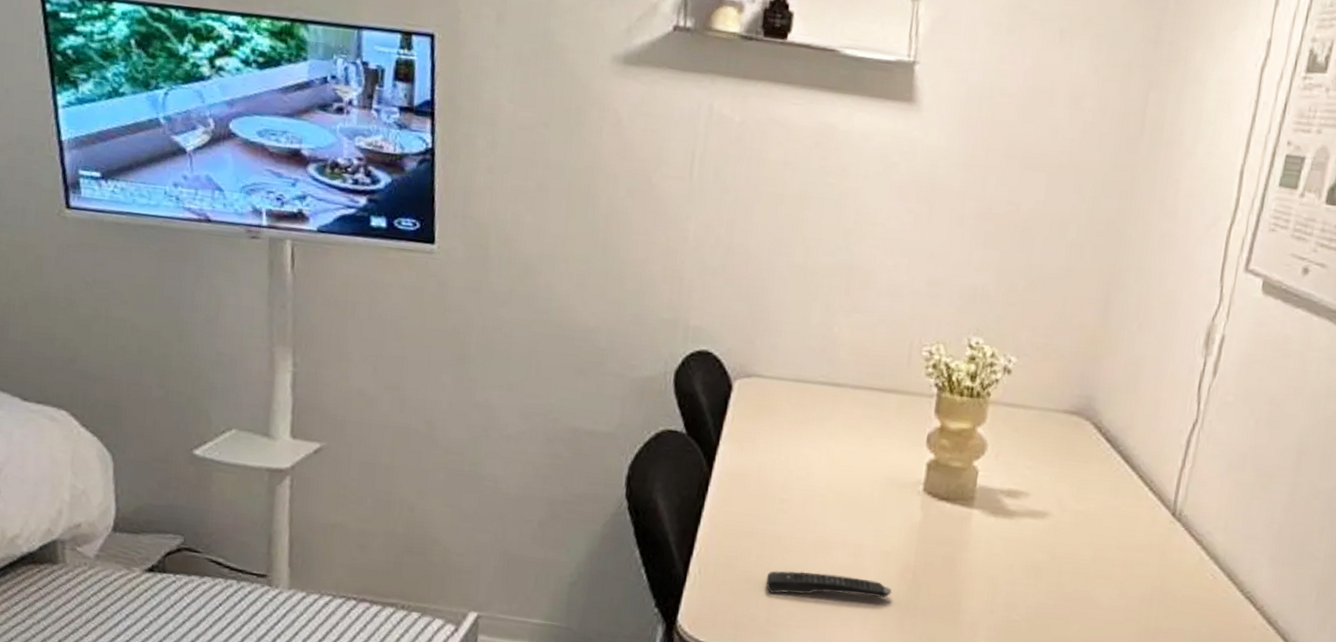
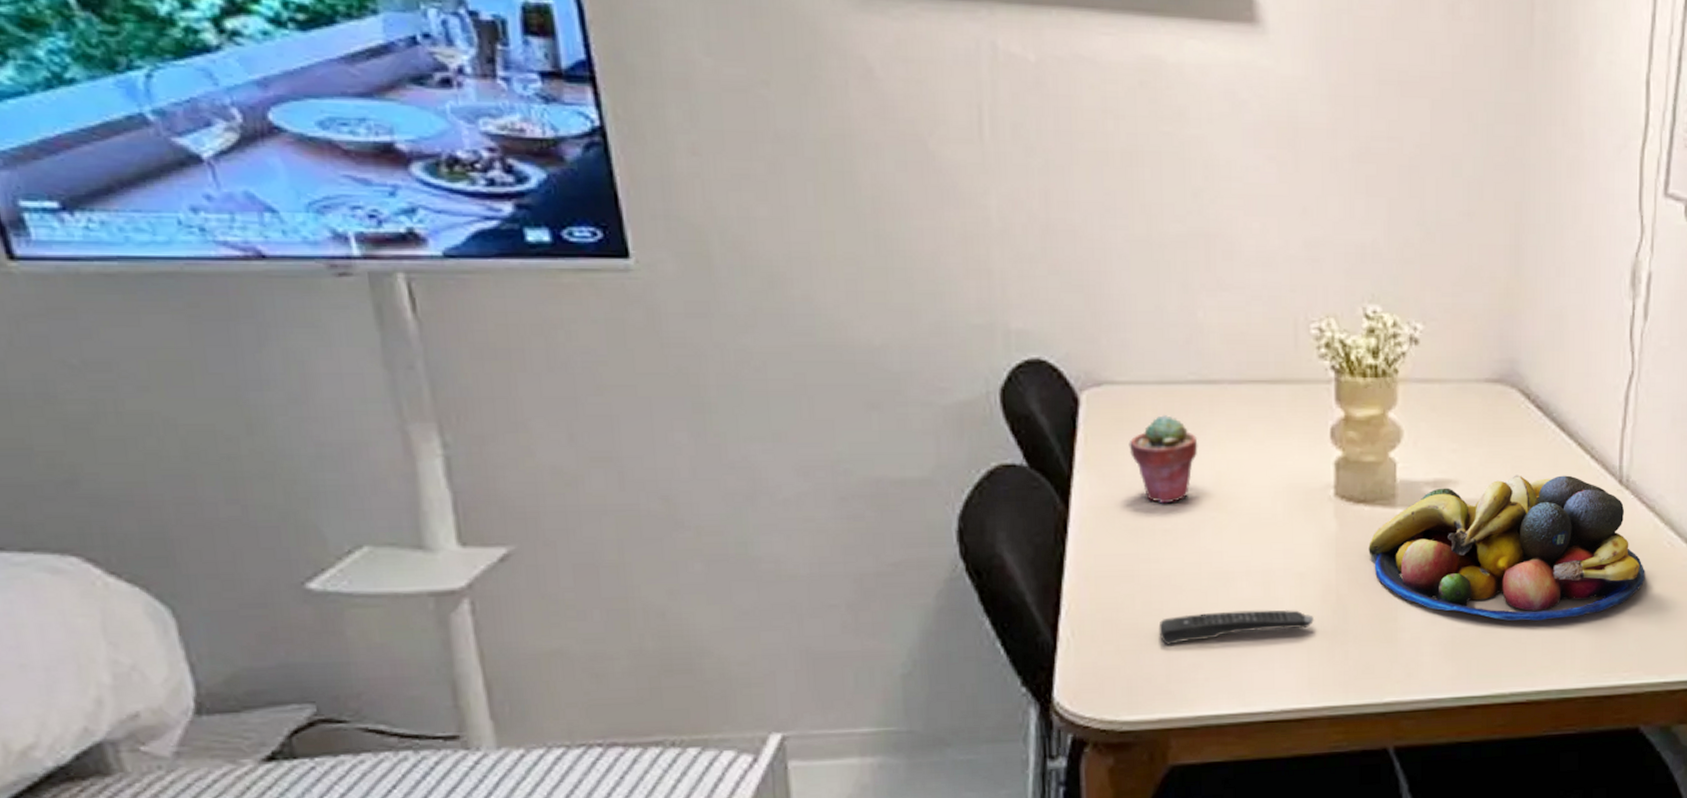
potted succulent: none [765,406,820,478] -> present [1128,414,1198,504]
fruit bowl: none [945,495,1187,627] -> present [1368,475,1645,621]

